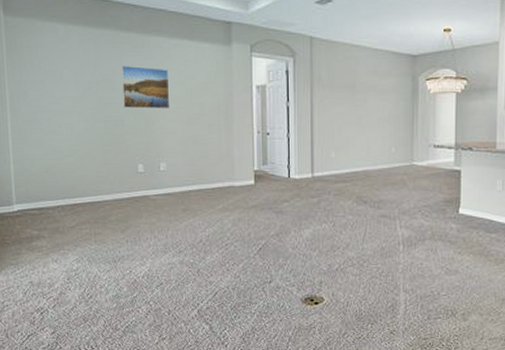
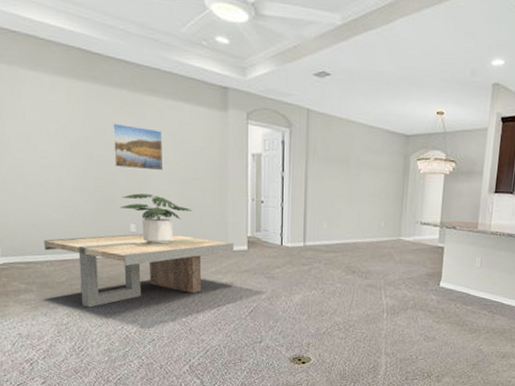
coffee table: none [56,173,241,252] -> present [44,233,234,308]
potted plant: none [128,133,199,183] -> present [120,193,193,244]

